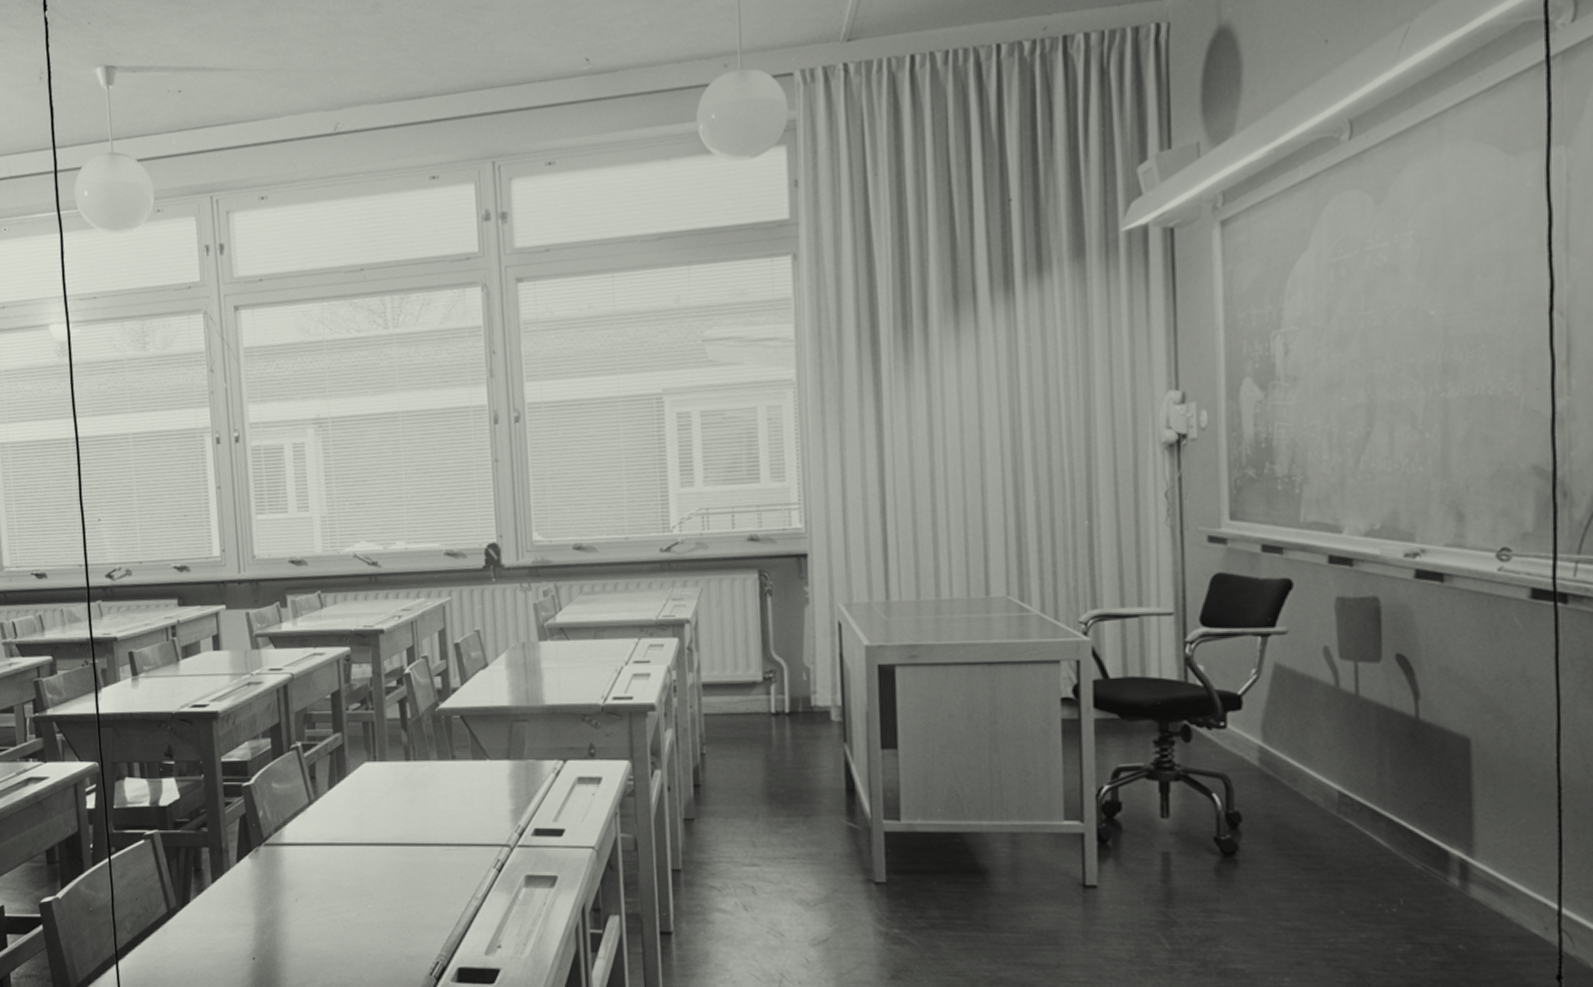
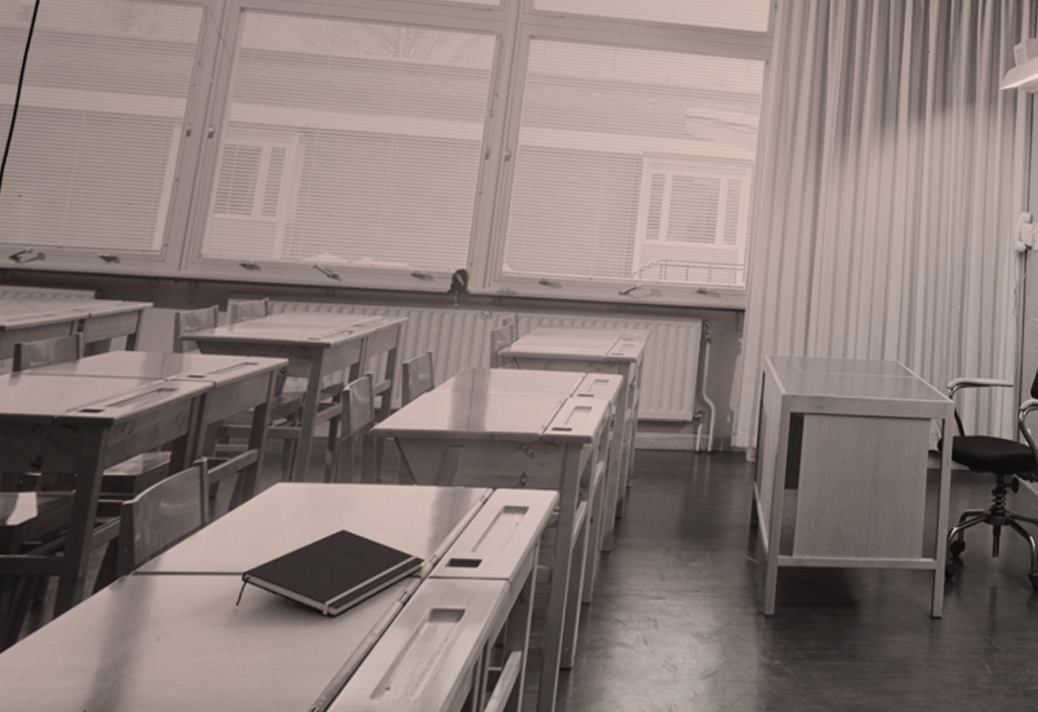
notepad: none [351,803,511,883] -> present [235,529,425,617]

